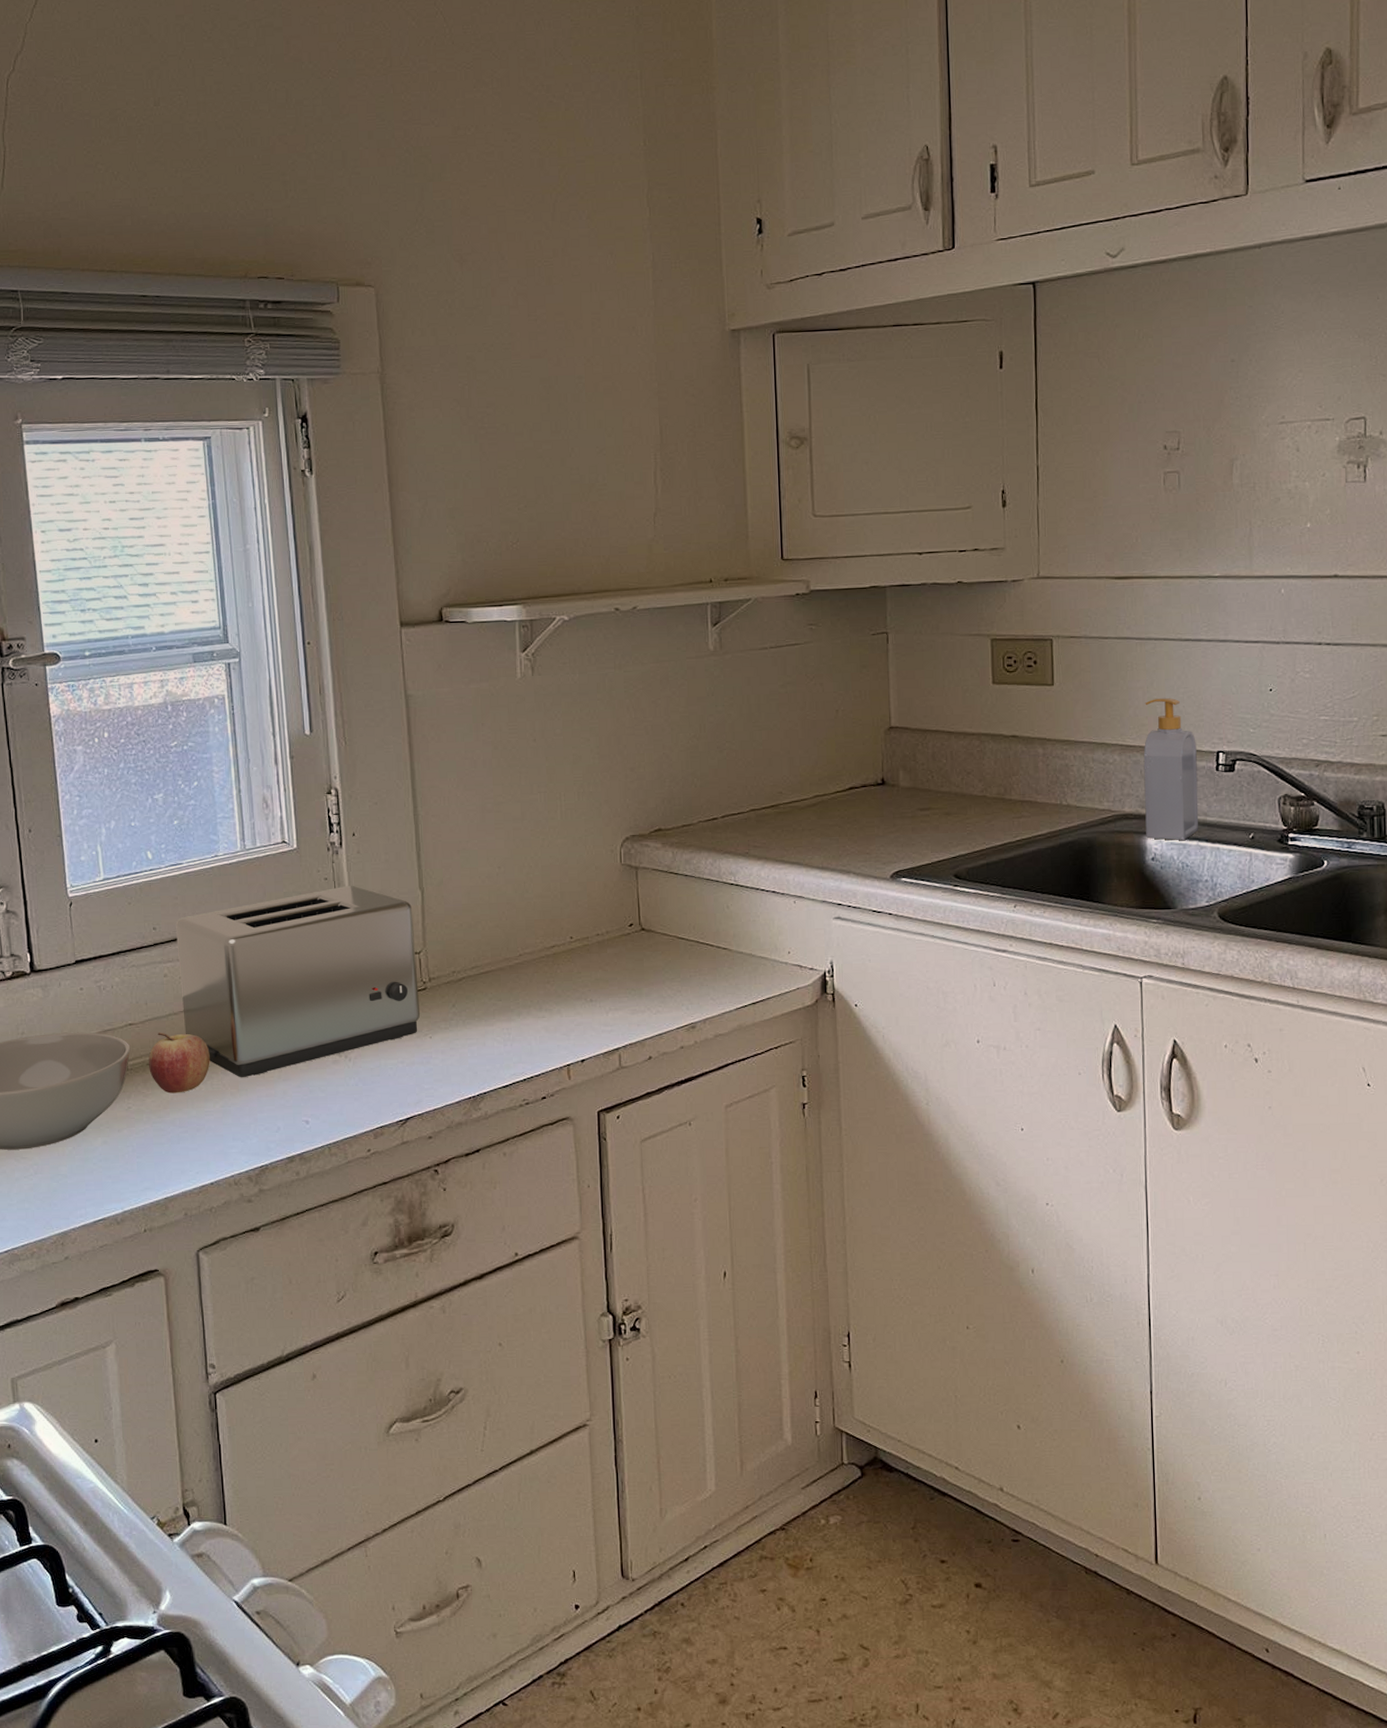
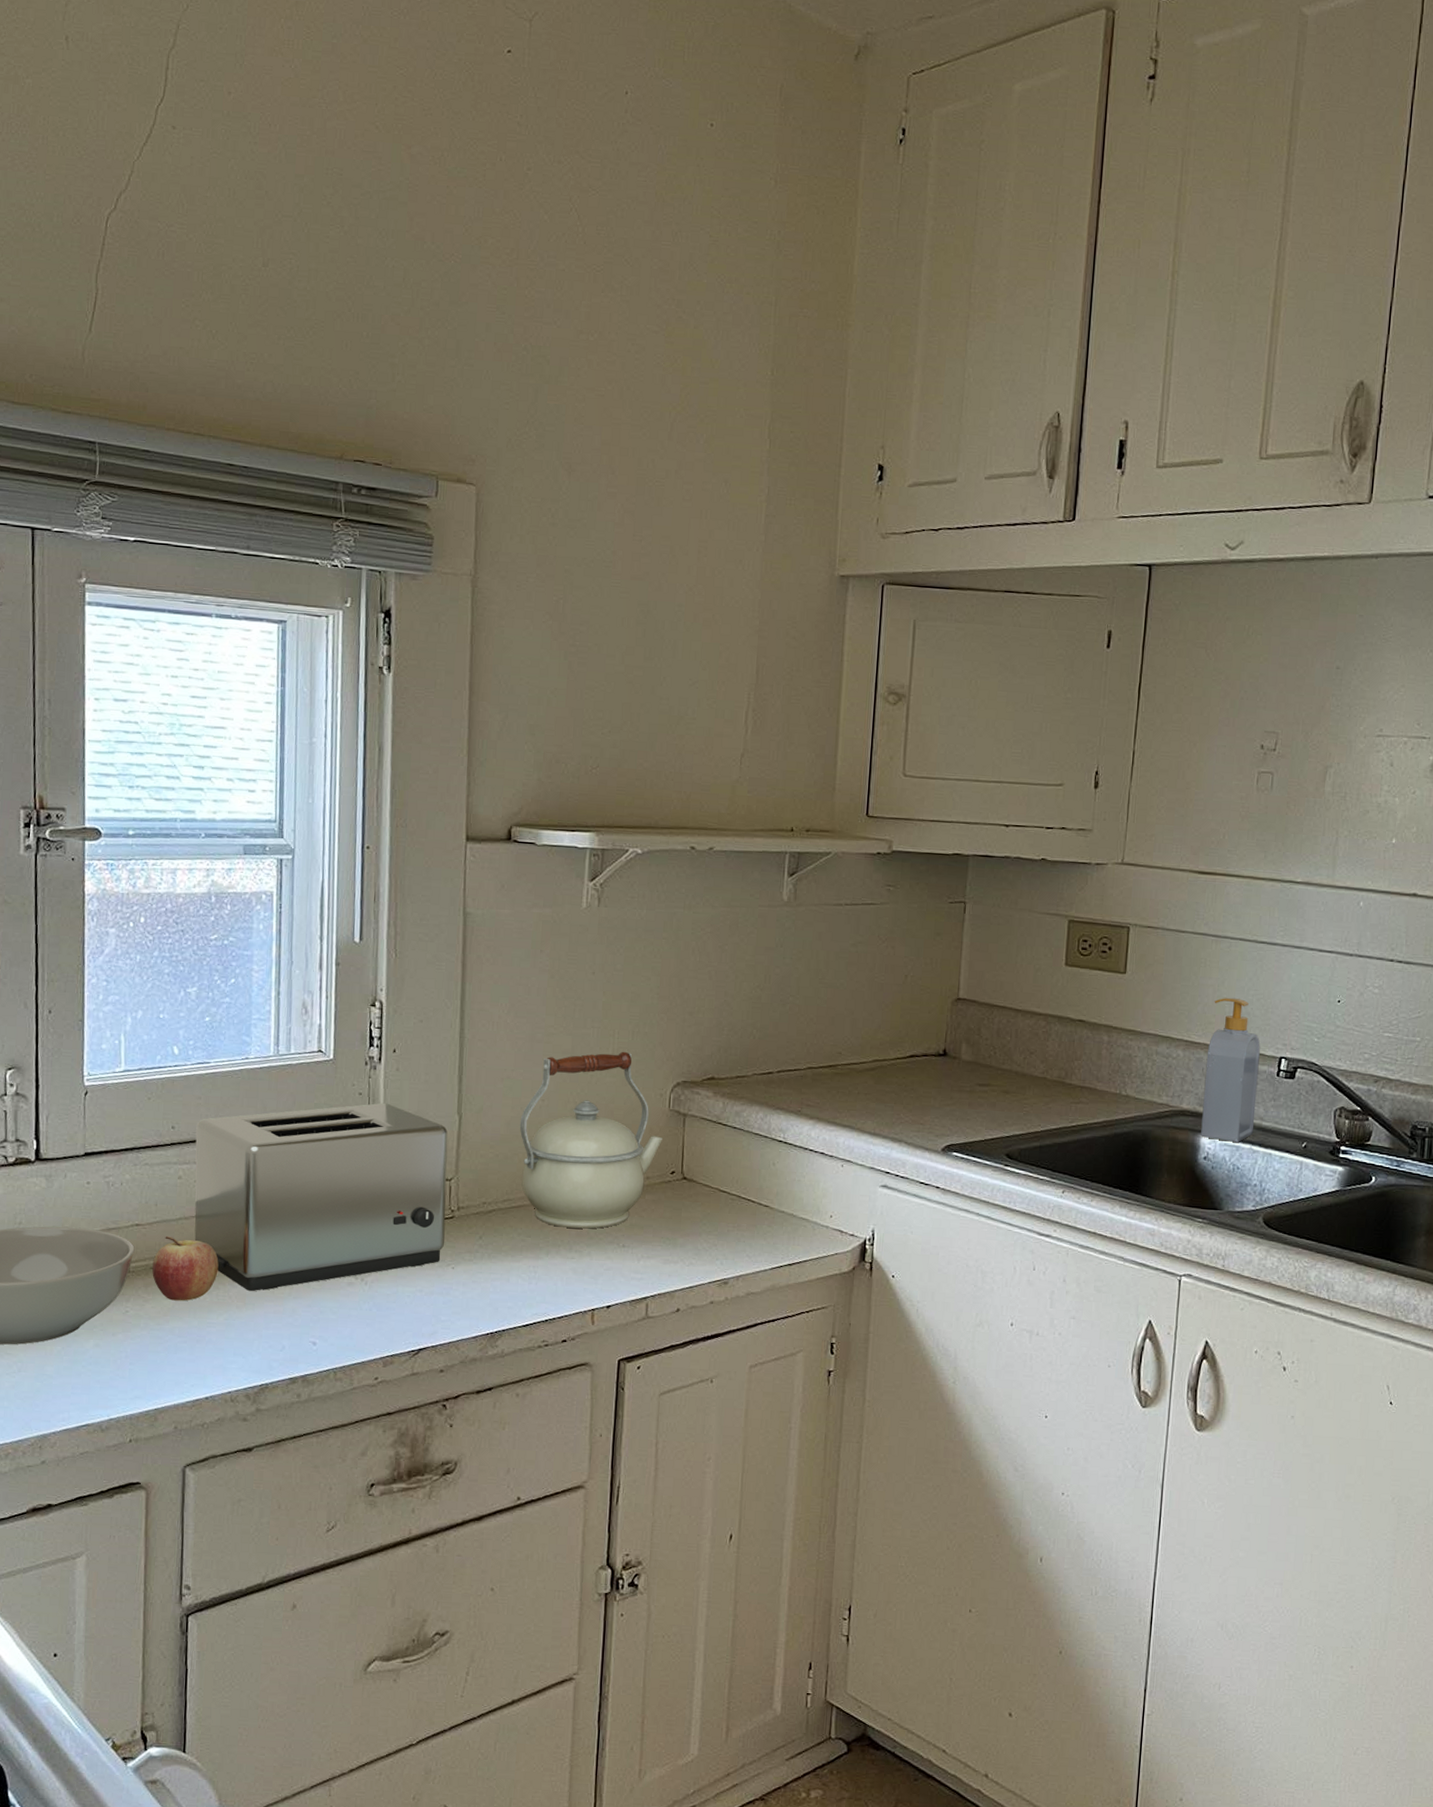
kettle: none [479,812,619,988] -> present [519,1051,664,1229]

